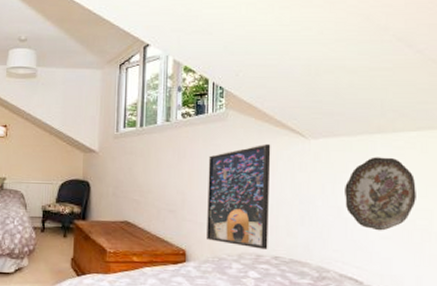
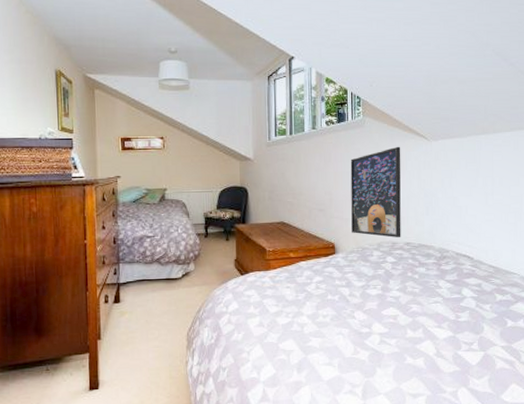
decorative plate: present [345,157,416,231] -> none [459,154,511,215]

